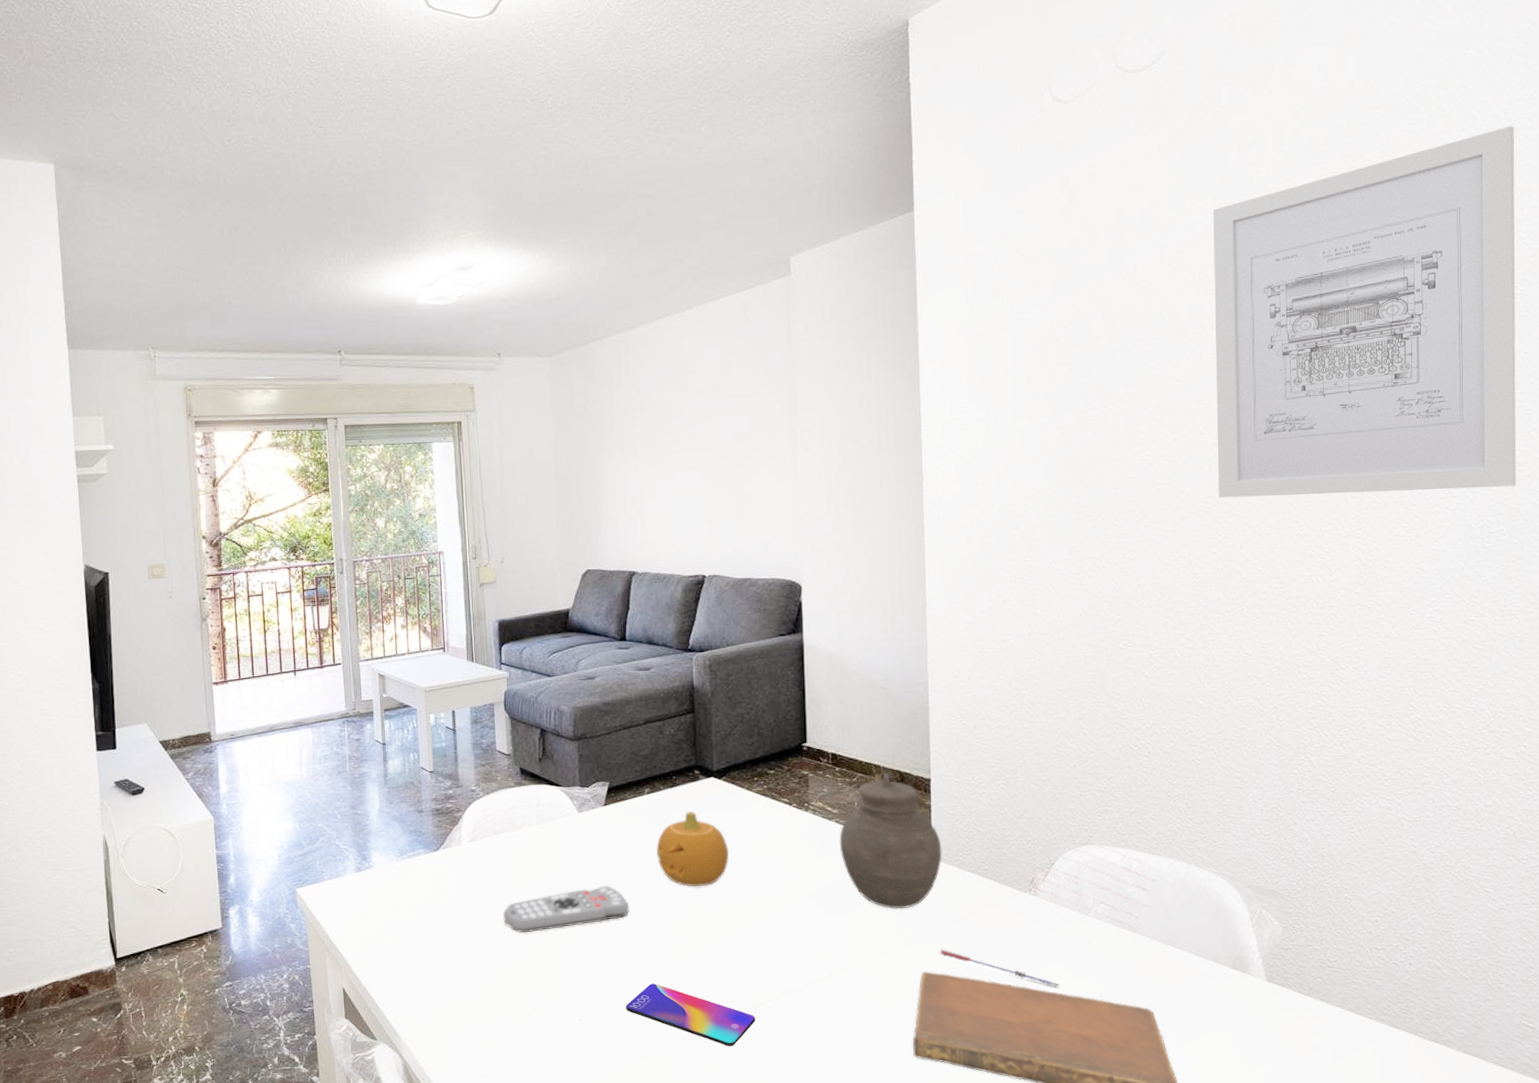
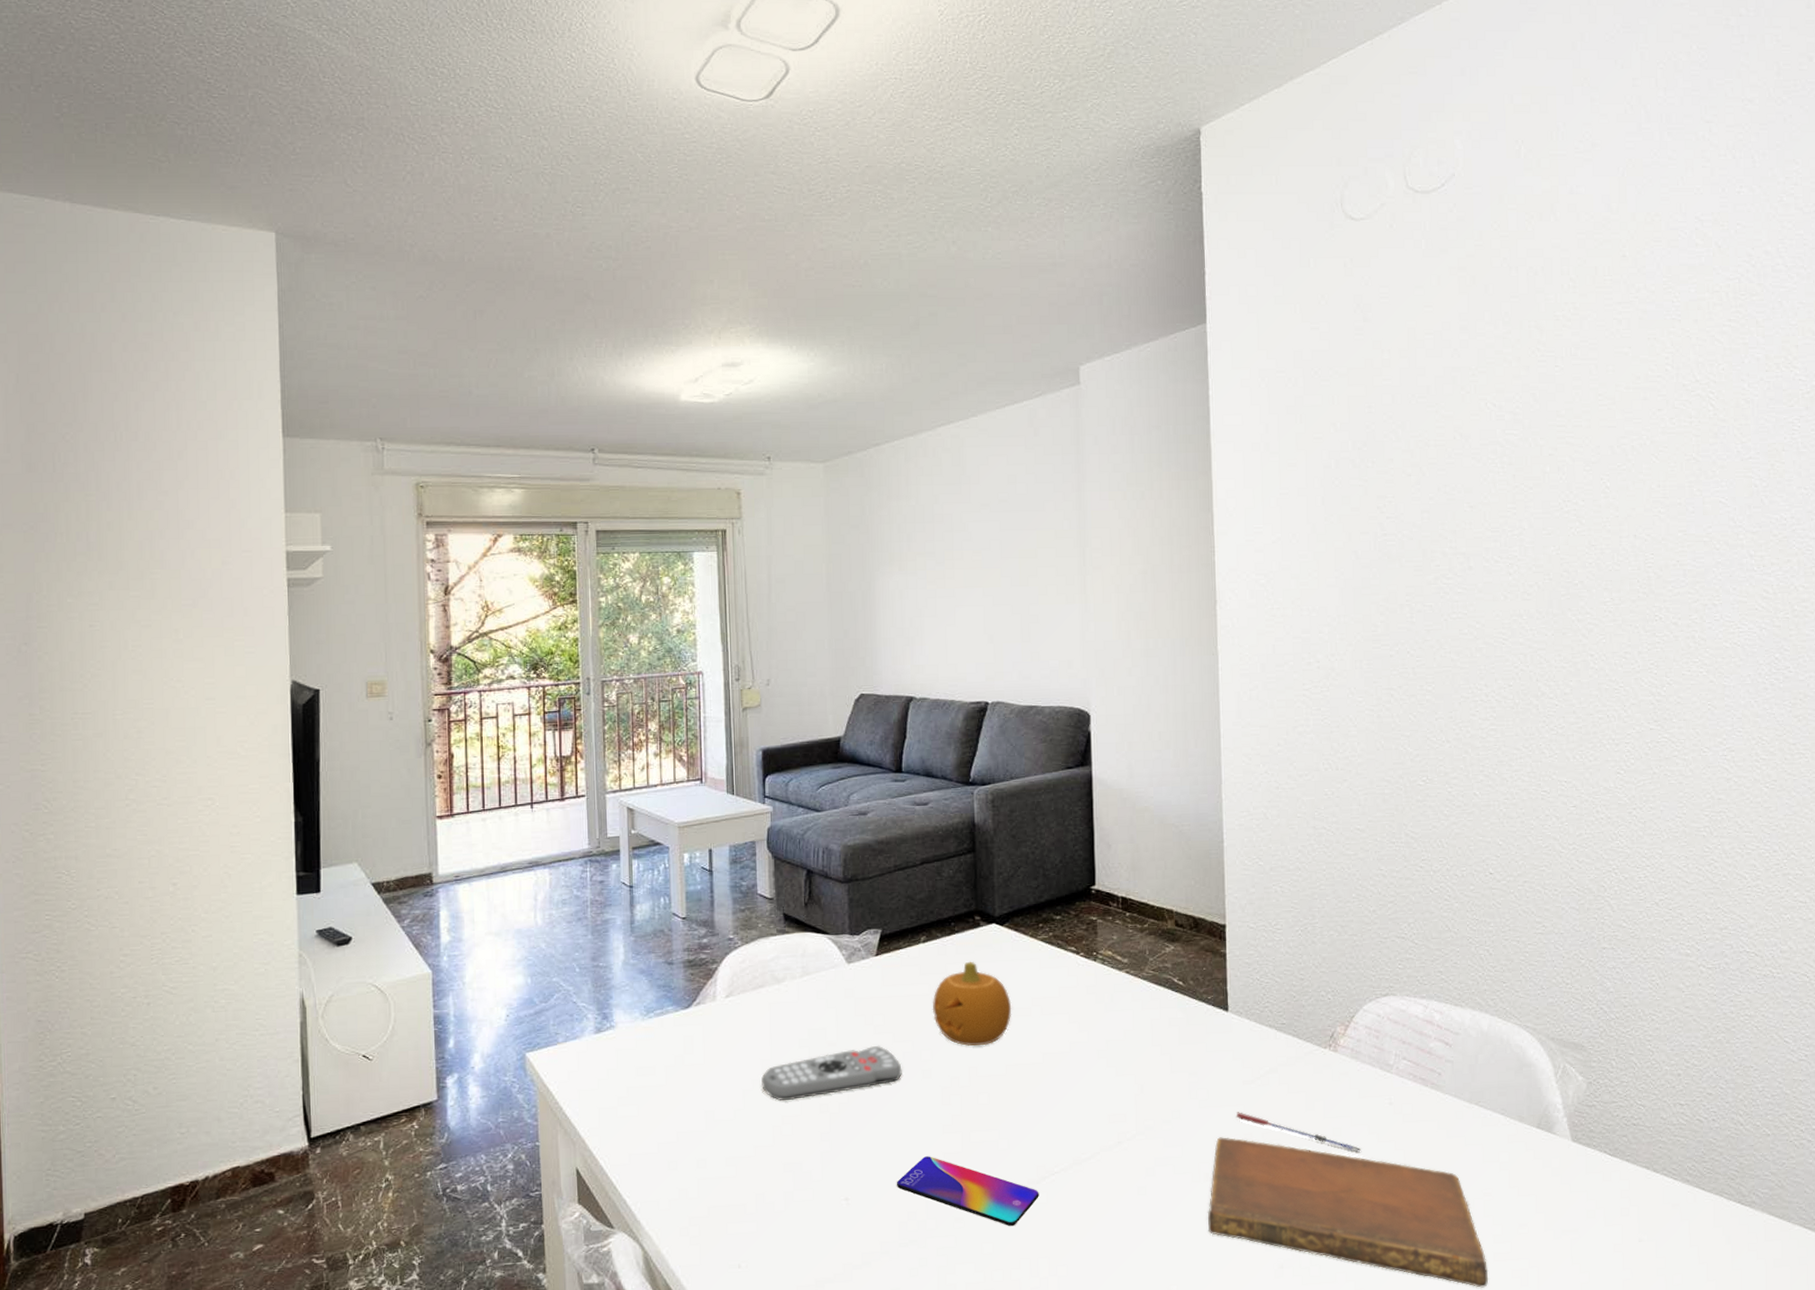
jar: present [839,773,942,910] -> none [1129,919,1238,1069]
wall art: present [1212,126,1517,498] -> none [1503,264,1800,629]

